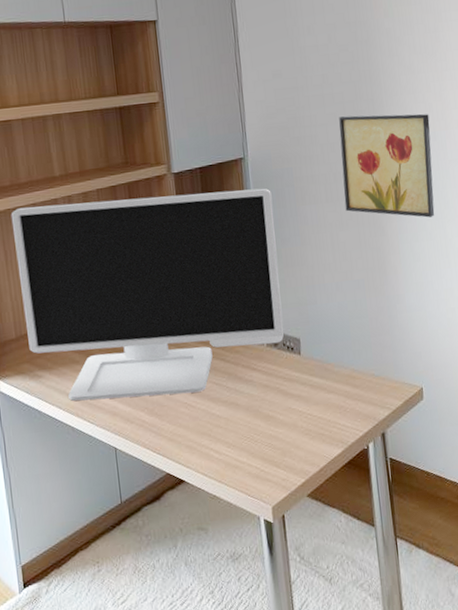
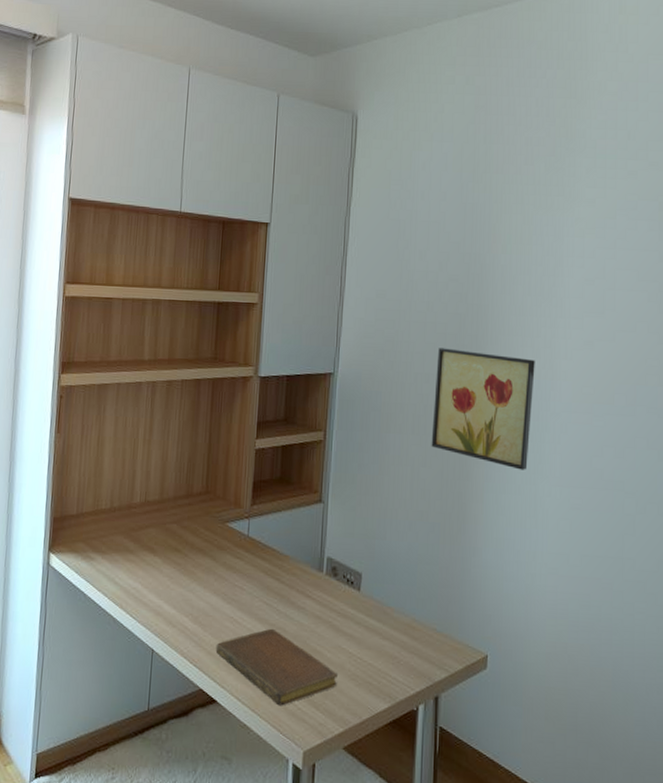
monitor: present [11,188,284,401] -> none [87,385,356,609]
notebook: none [175,405,293,472] -> present [215,628,337,706]

